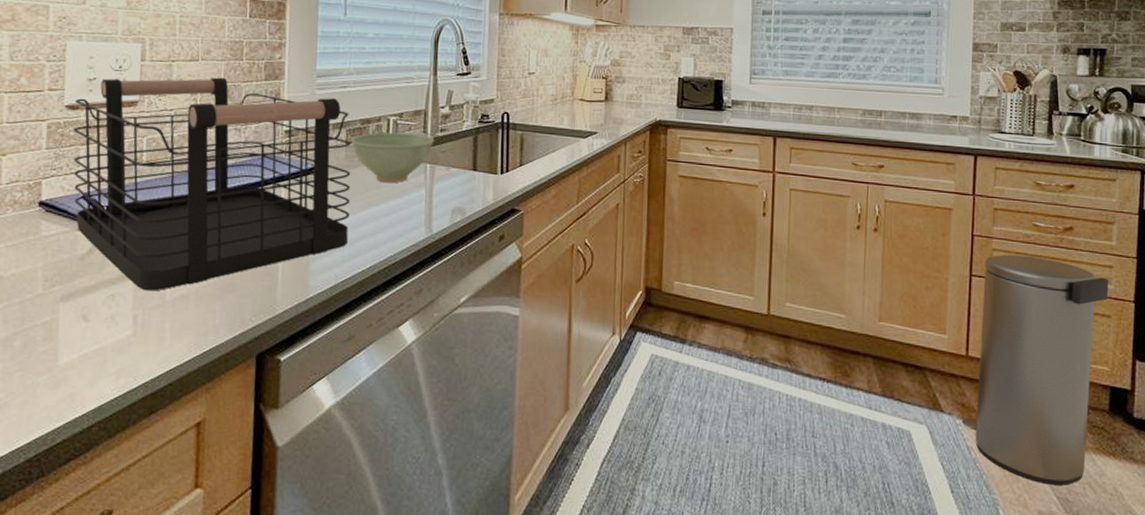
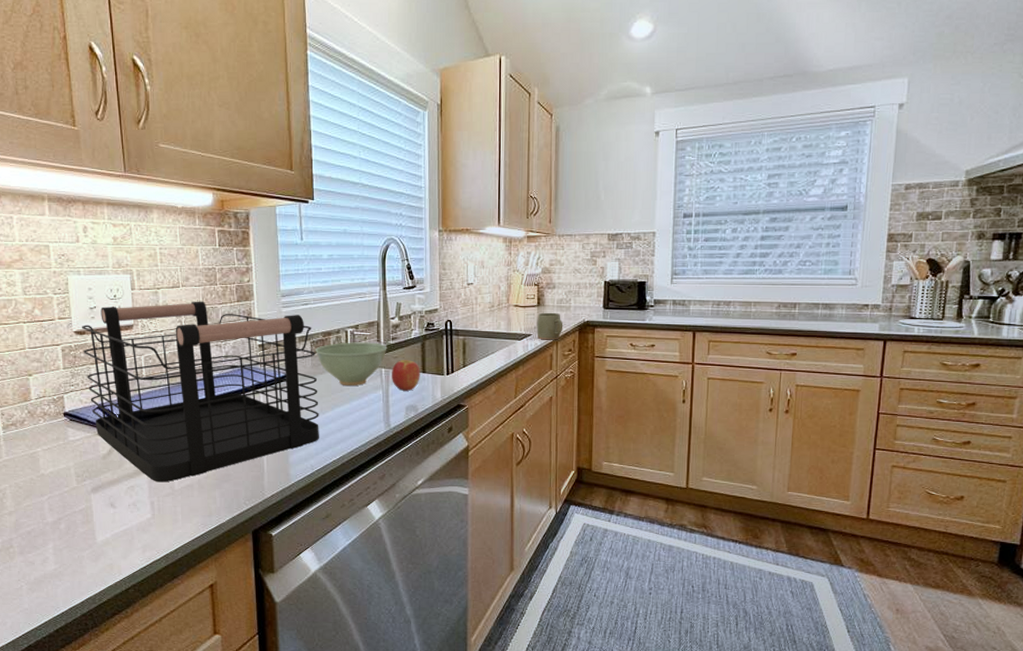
fruit: none [437,155,471,191] -> present [392,360,420,391]
mug: none [603,108,633,140] -> present [536,312,563,340]
pedal bin: present [961,254,1109,486] -> none [859,429,1007,625]

